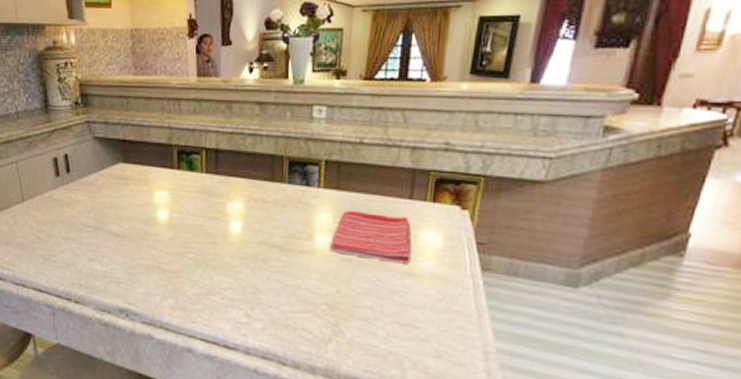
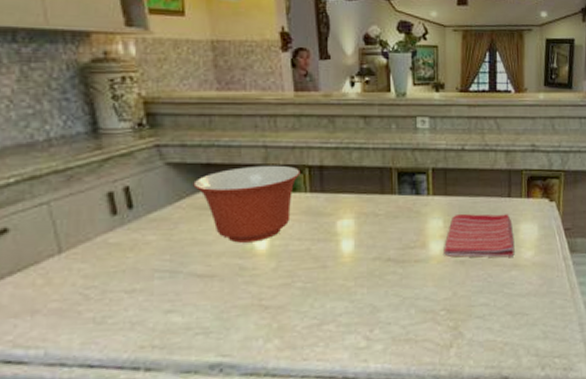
mixing bowl: none [112,144,199,212] -> present [193,165,301,243]

